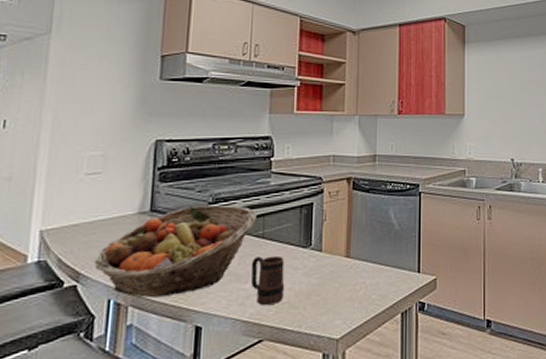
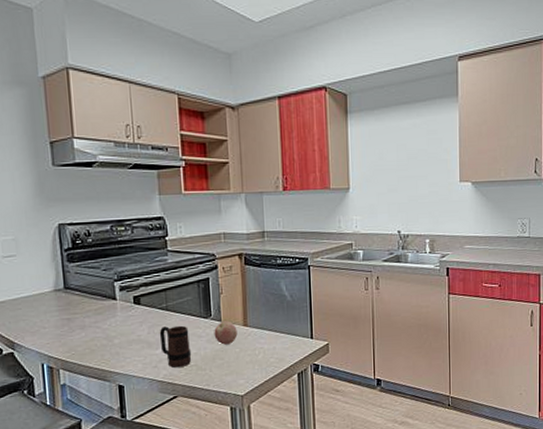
fruit basket: present [94,204,257,298] -> none [24,281,159,362]
apple: none [312,251,339,279] -> present [214,321,238,345]

